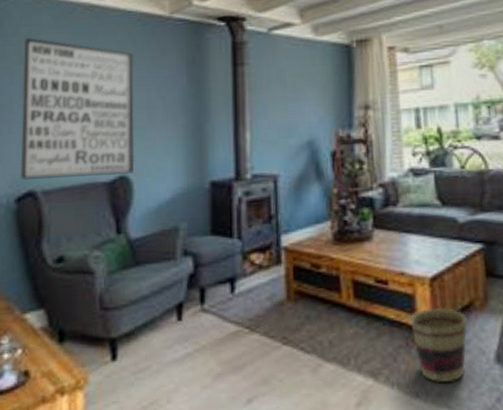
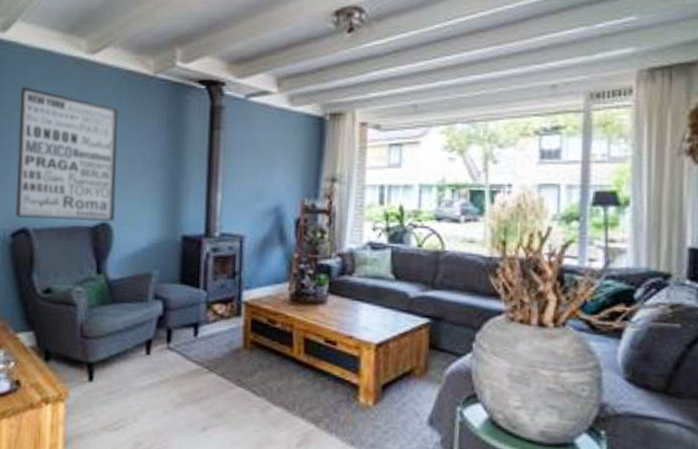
basket: present [409,307,467,382] -> none [352,370,406,436]

